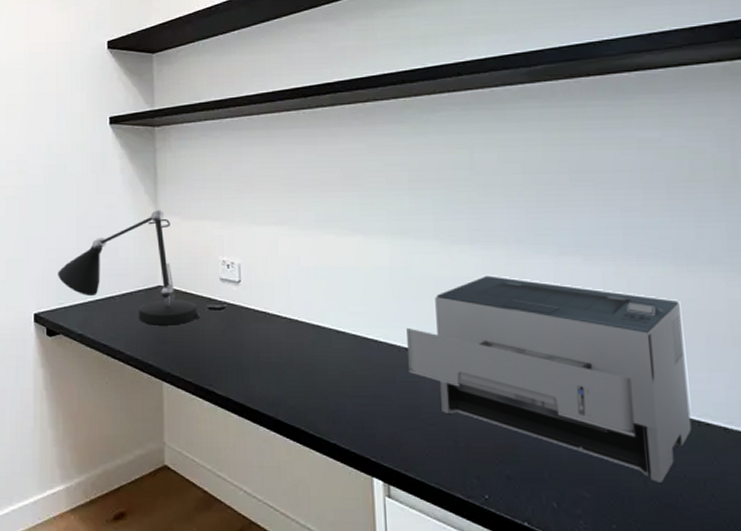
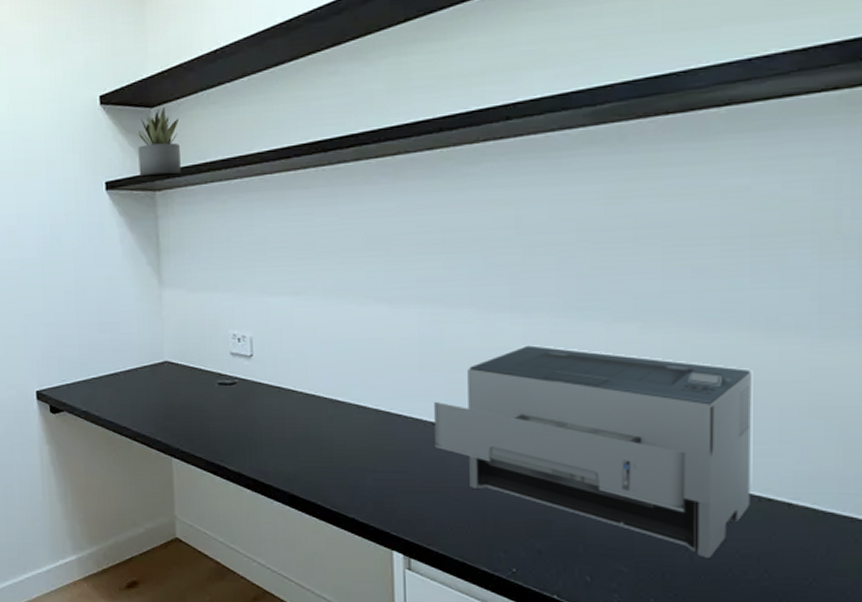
desk lamp: present [58,210,200,325] -> none [58,282,210,402]
succulent plant: none [140,54,178,115] -> present [138,108,181,178]

